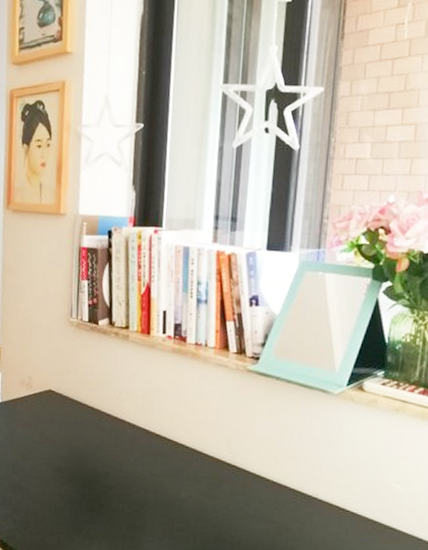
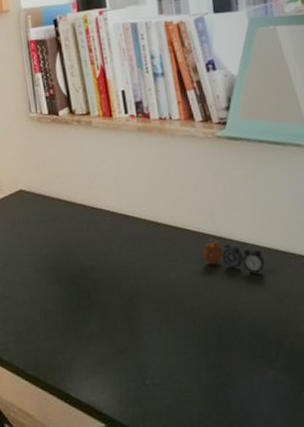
alarm clock: none [214,466,272,505] -> present [203,239,264,274]

